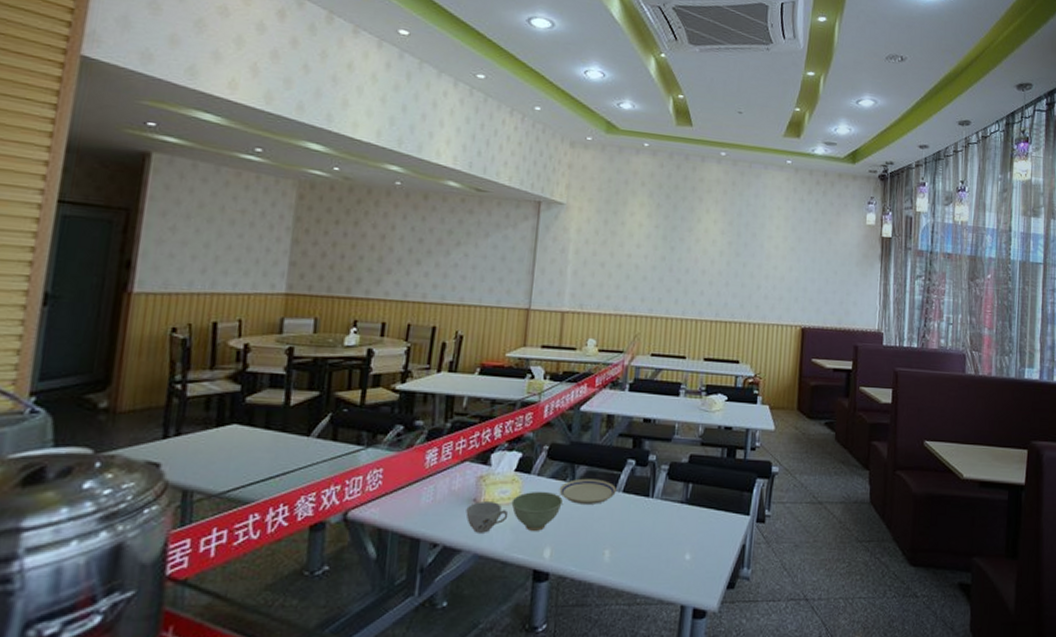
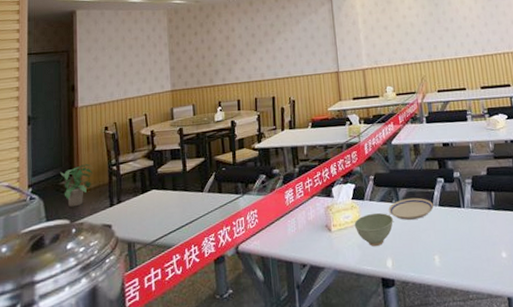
potted plant: none [84,374,143,434] -> present [59,163,93,209]
teacup: present [465,500,509,533] -> none [322,225,354,253]

